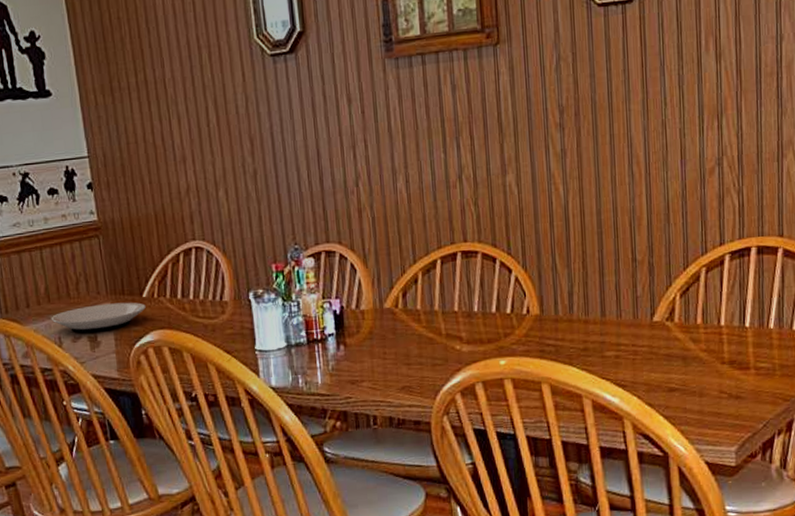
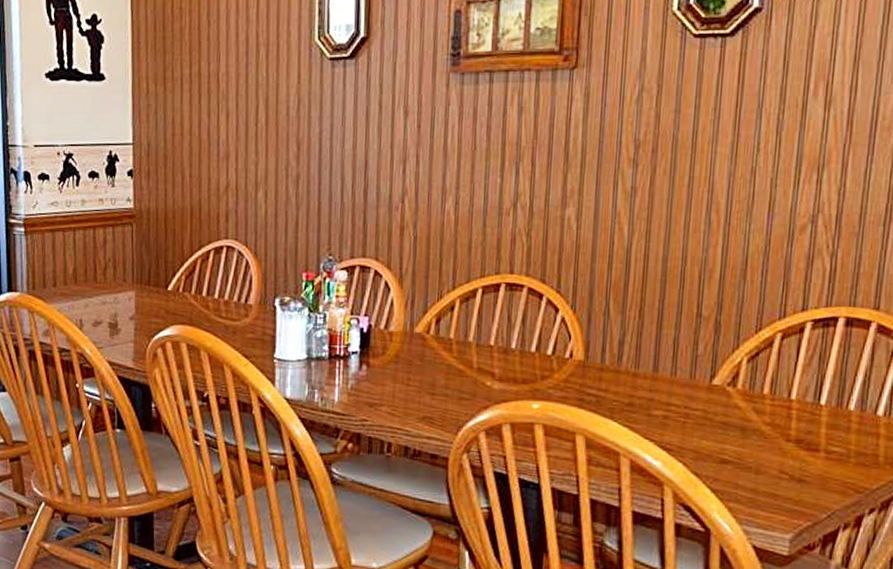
plate: present [51,302,146,333] -> none [75,292,170,320]

